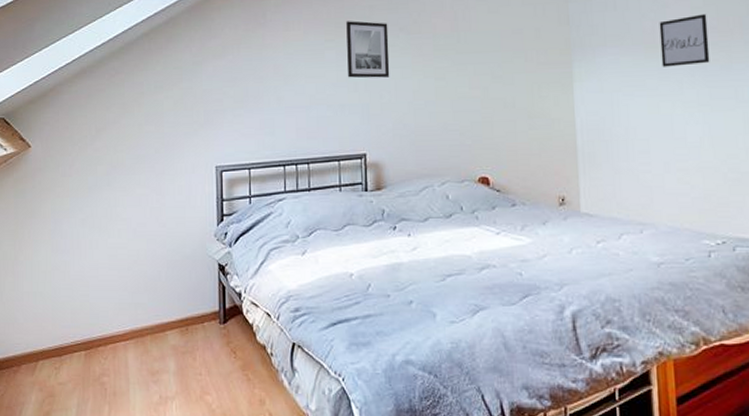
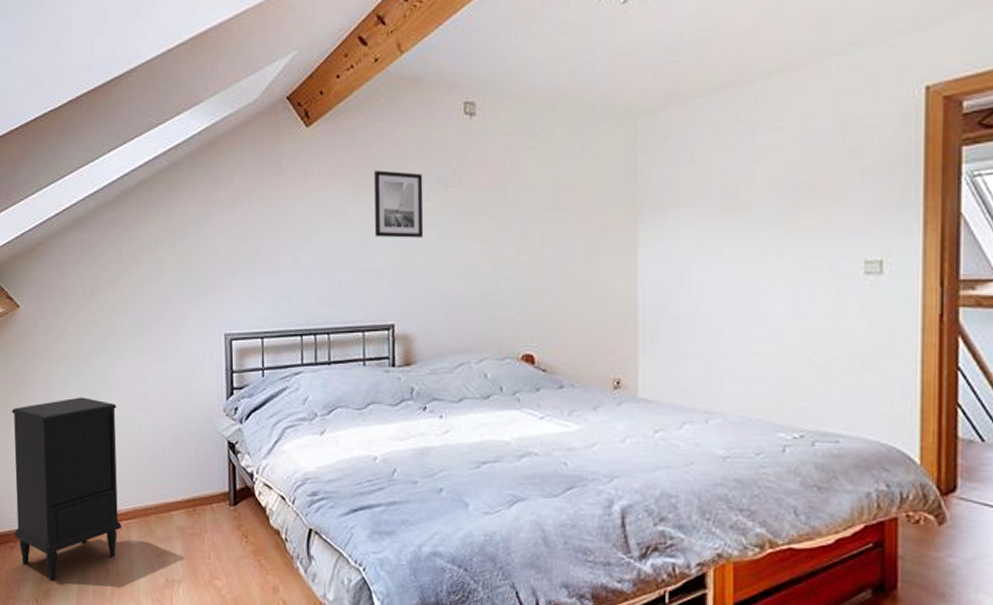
nightstand: none [18,227,120,403] -> present [11,397,122,581]
wall art: present [659,13,710,67] -> none [744,169,803,233]

